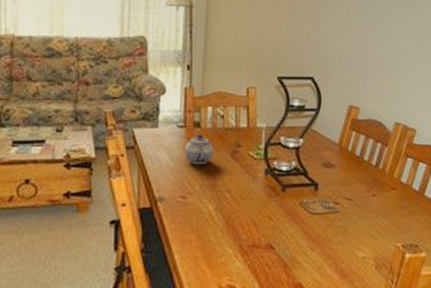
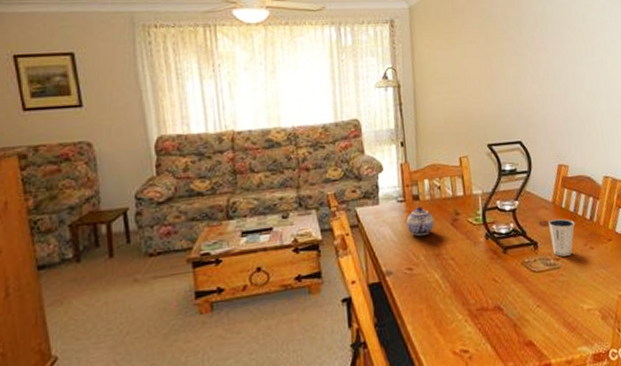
dixie cup: none [332,161,360,201] -> present [548,218,576,257]

